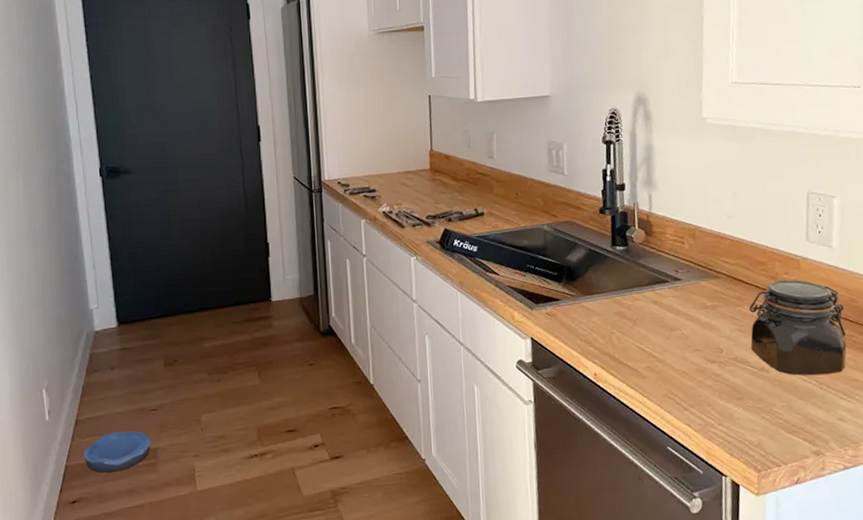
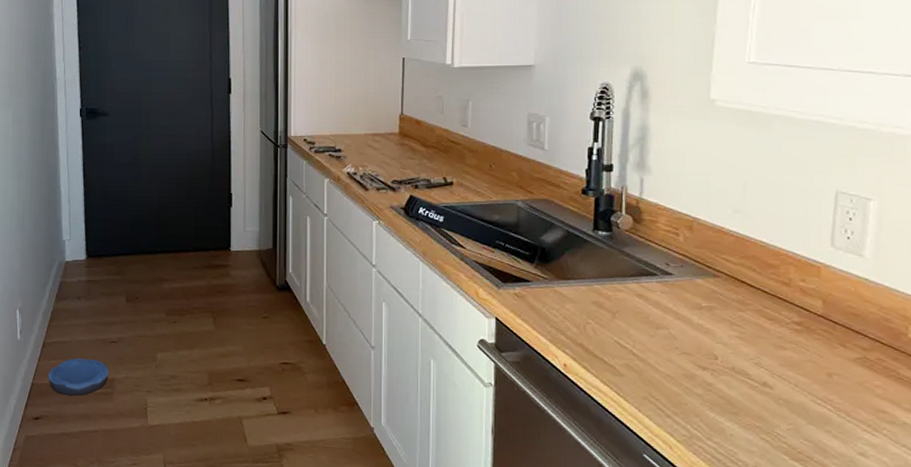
jar: present [749,279,847,376] -> none [753,287,875,402]

